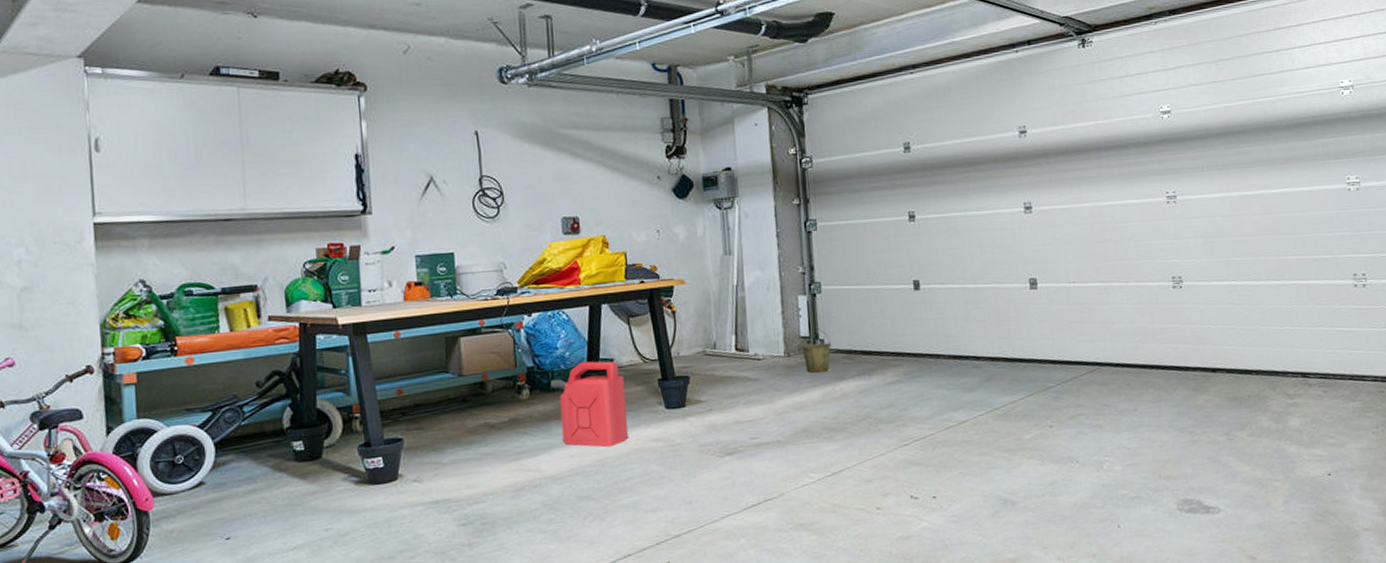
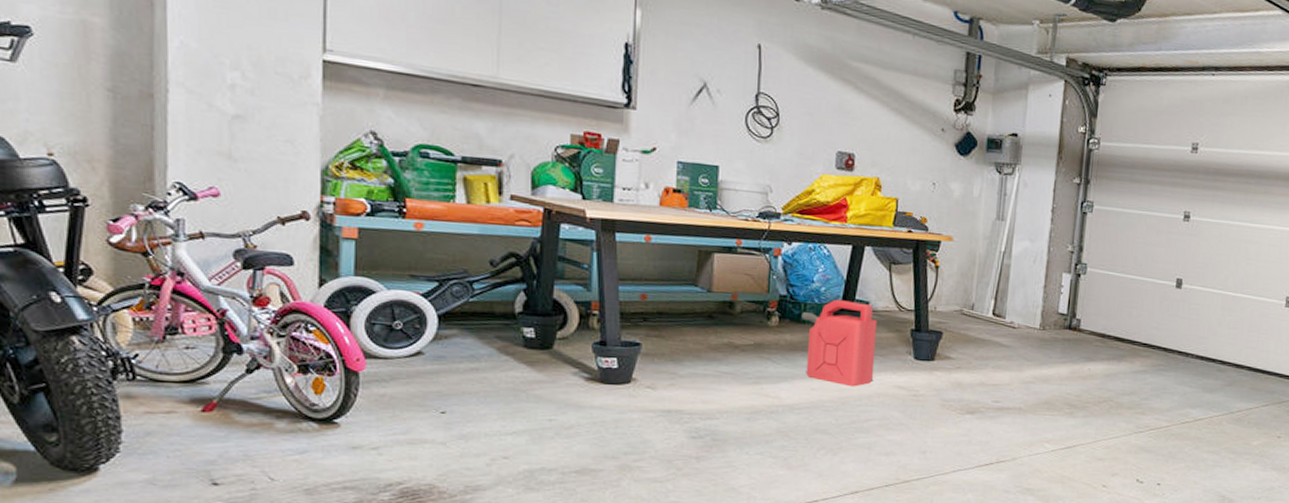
bucket: present [801,327,832,374] -> none [1057,306,1088,352]

